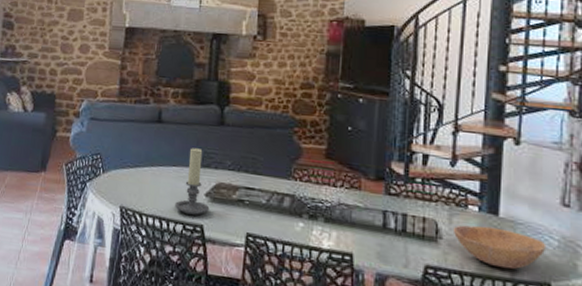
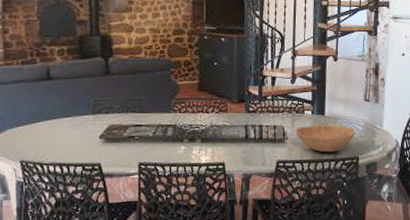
candle holder: present [175,148,210,216] -> none [73,98,105,157]

